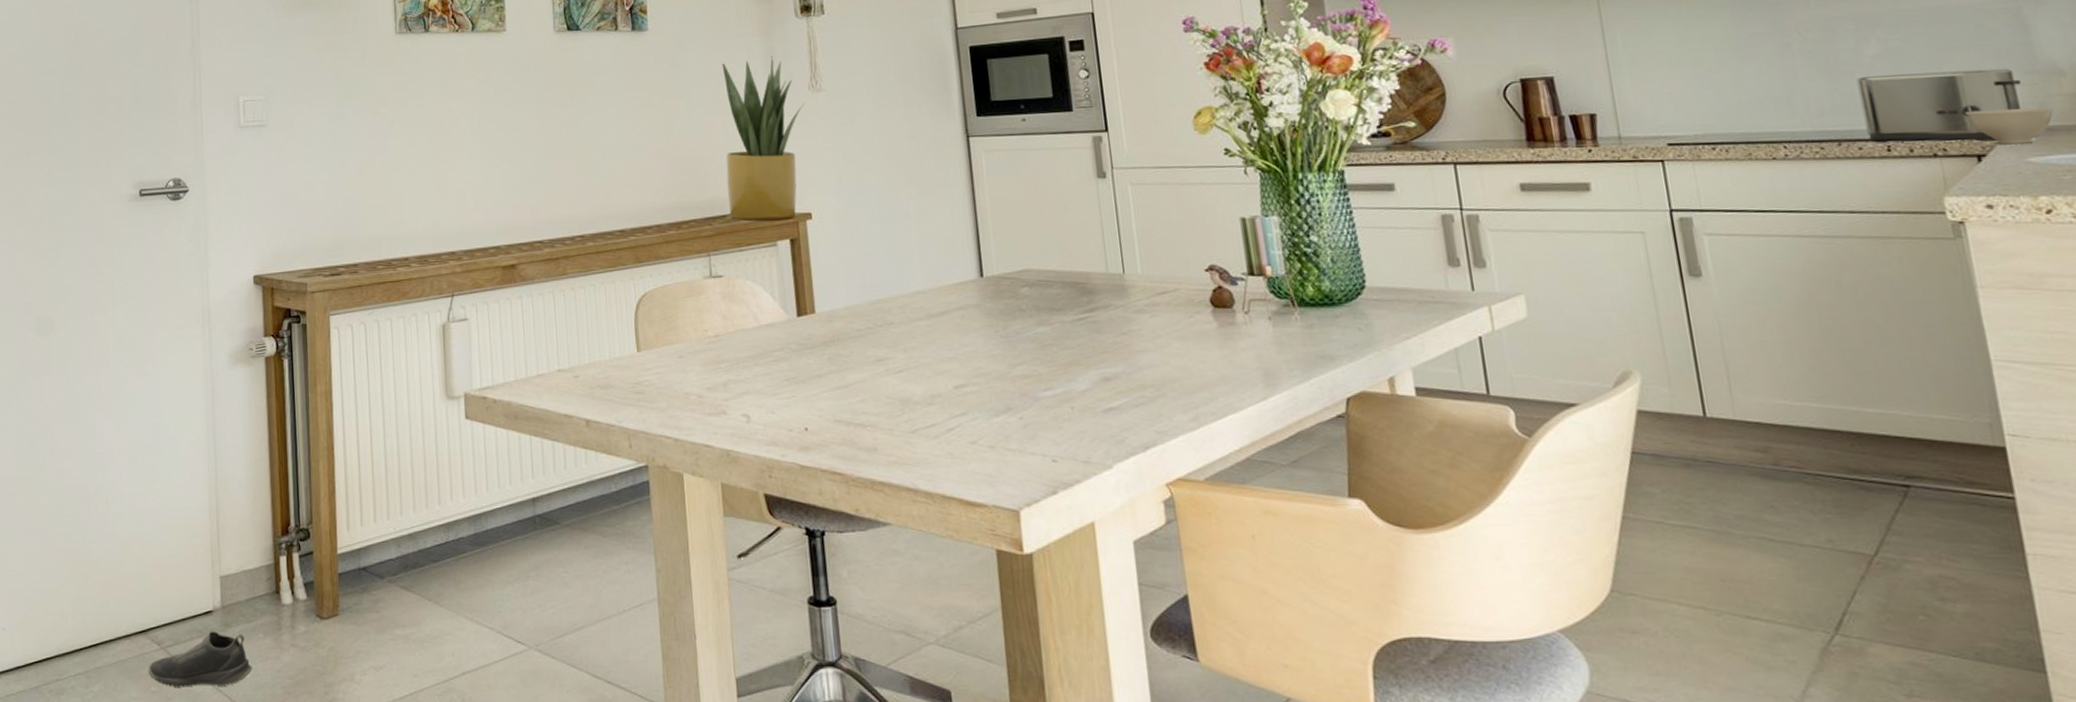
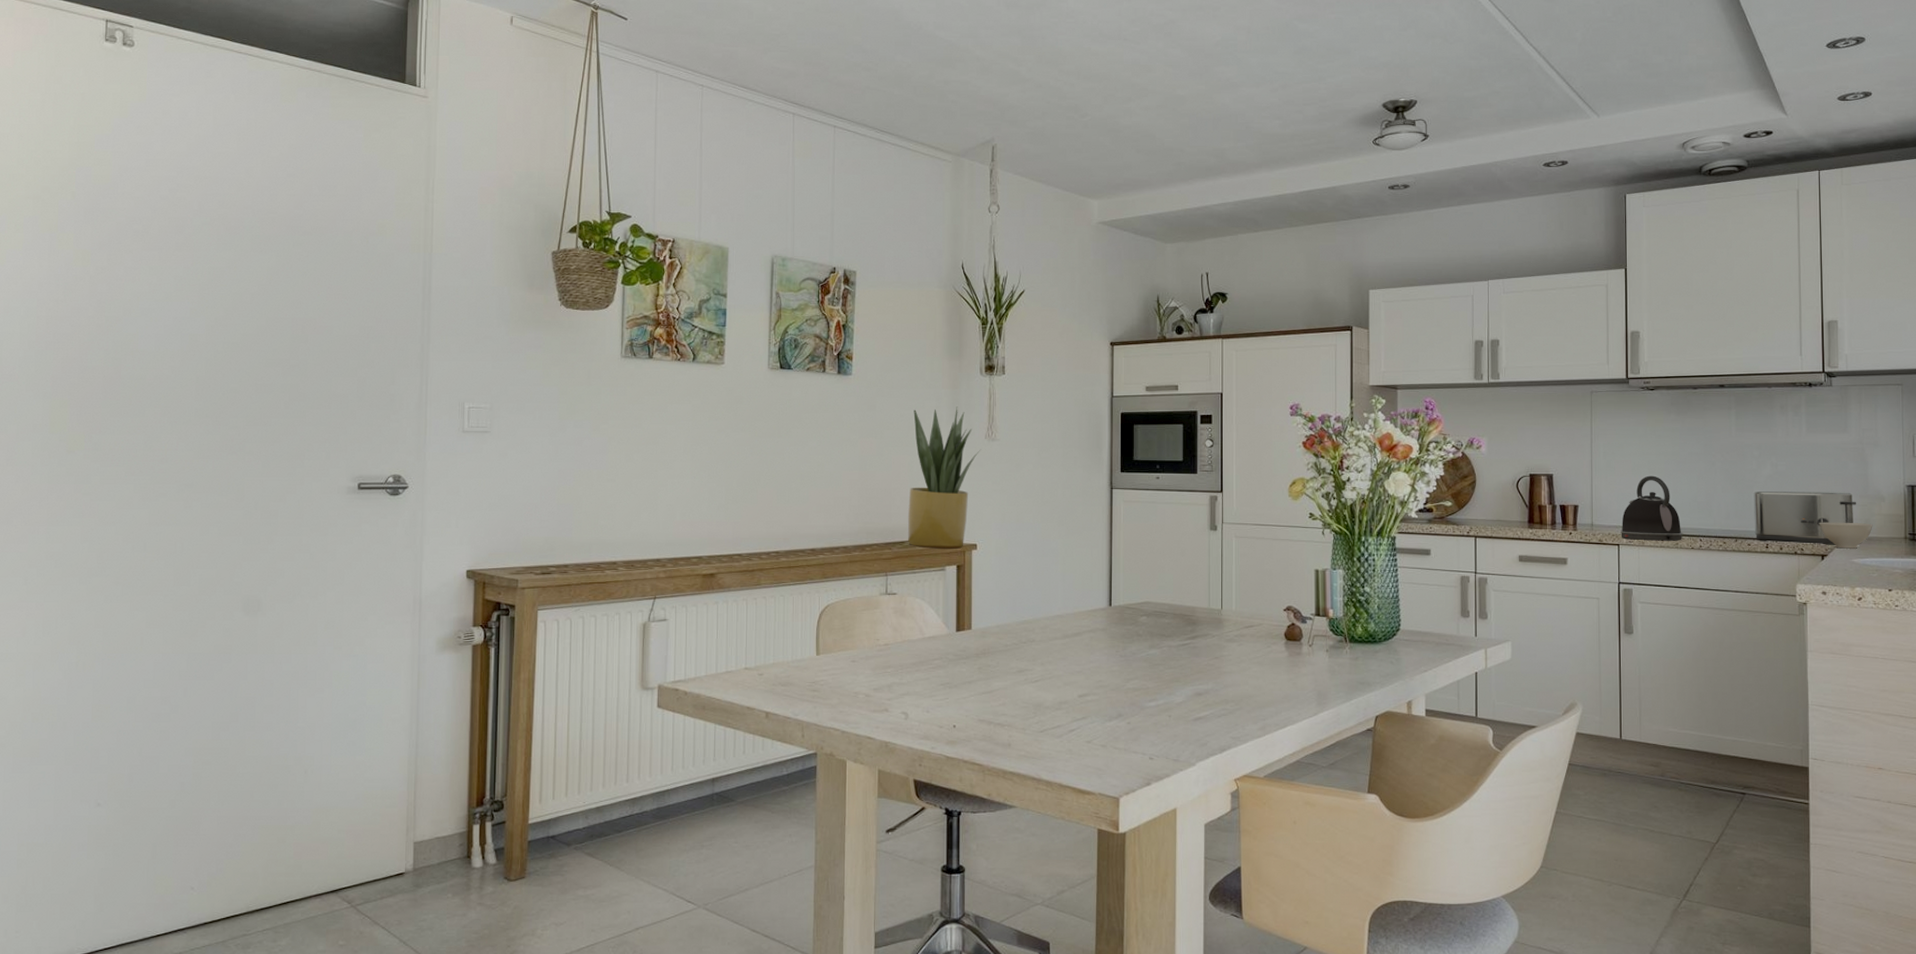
shoe: present [148,631,253,687] -> none [337,891,440,941]
kettle: none [1662,67,1757,153] -> present [1621,475,1683,541]

